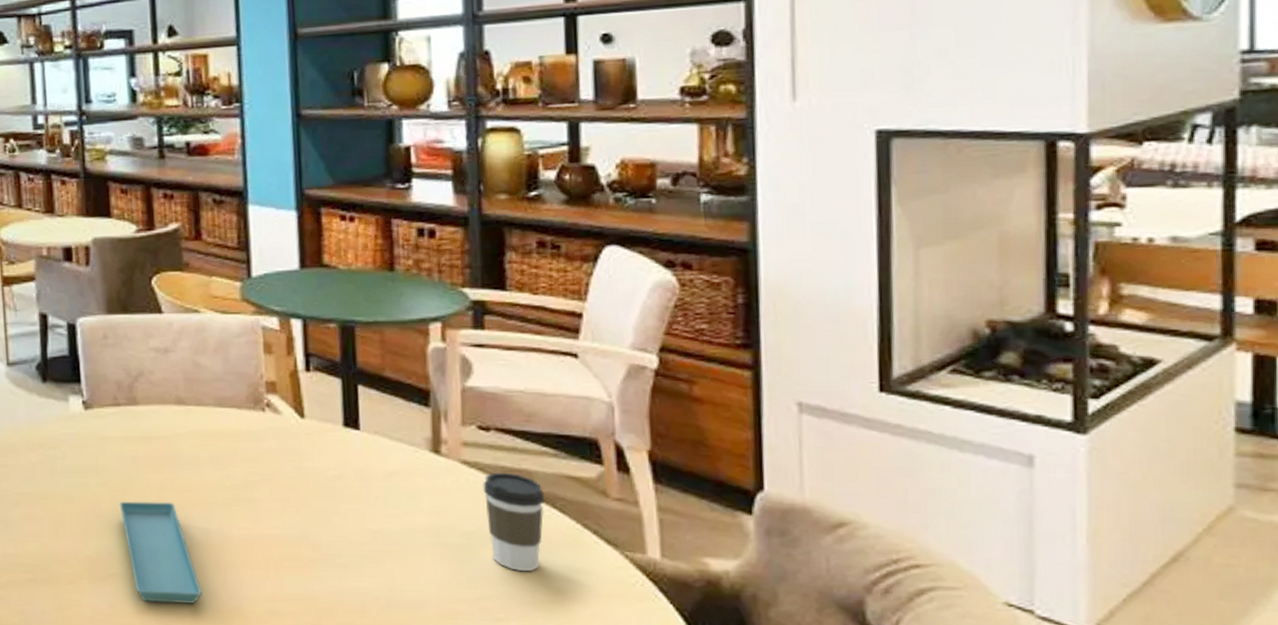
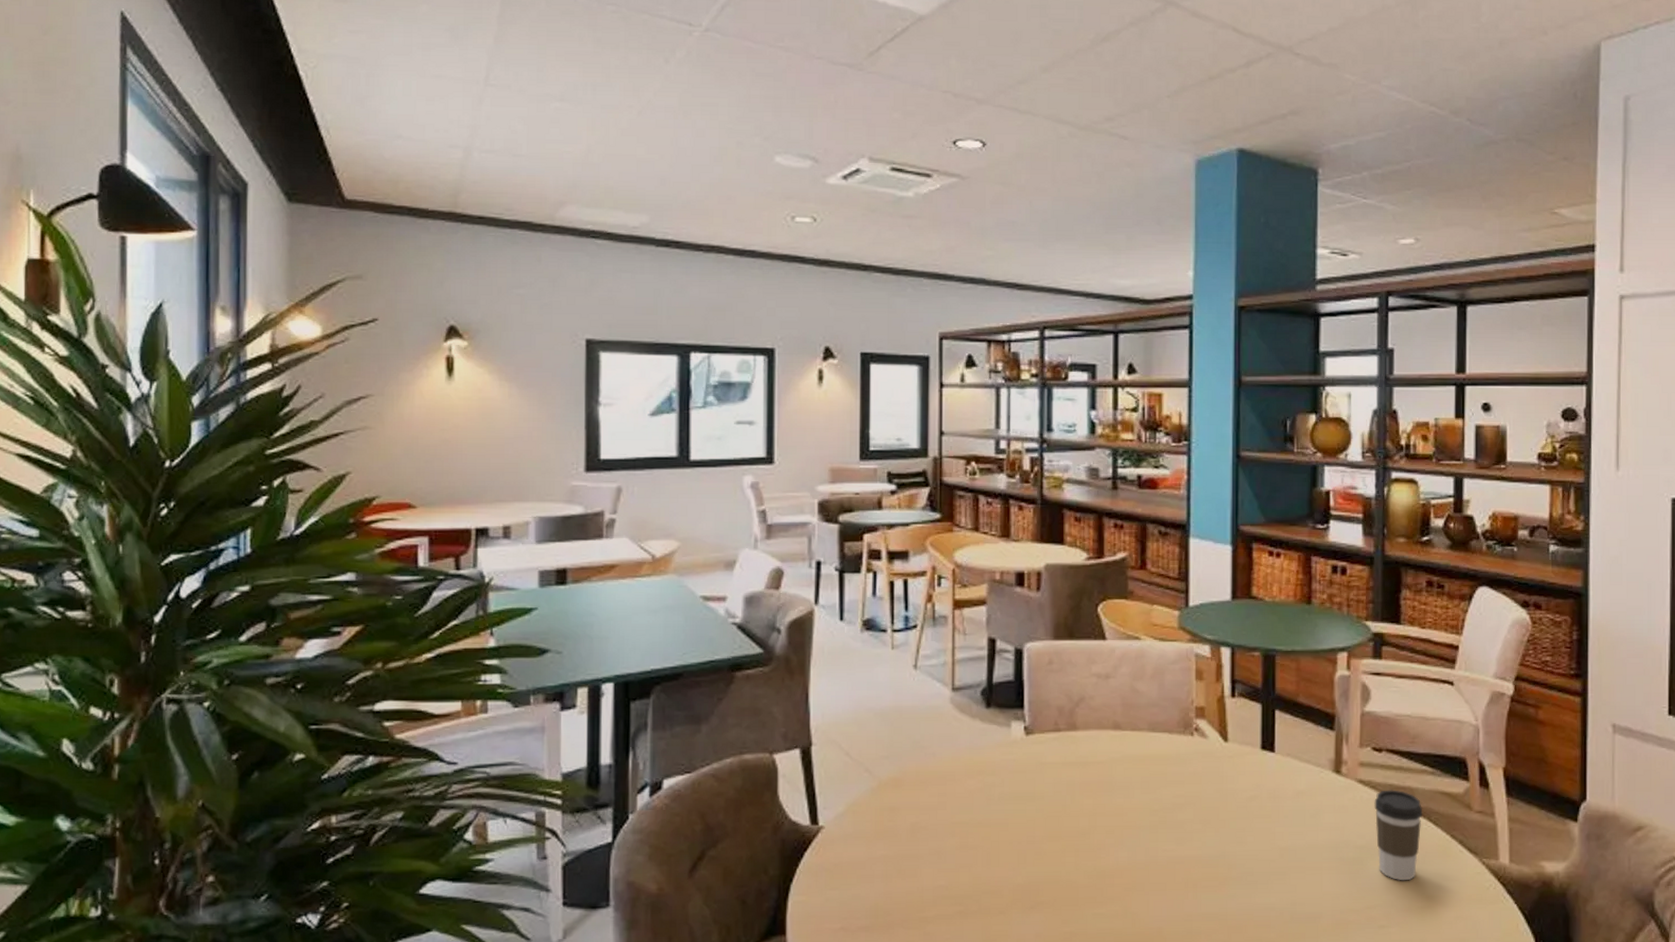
saucer: present [119,501,203,604] -> none [1053,827,1126,929]

